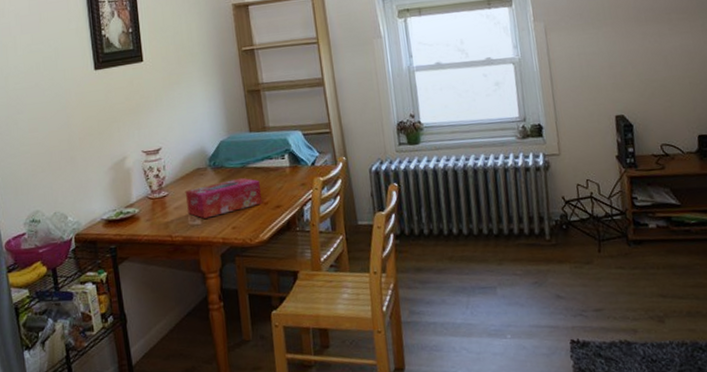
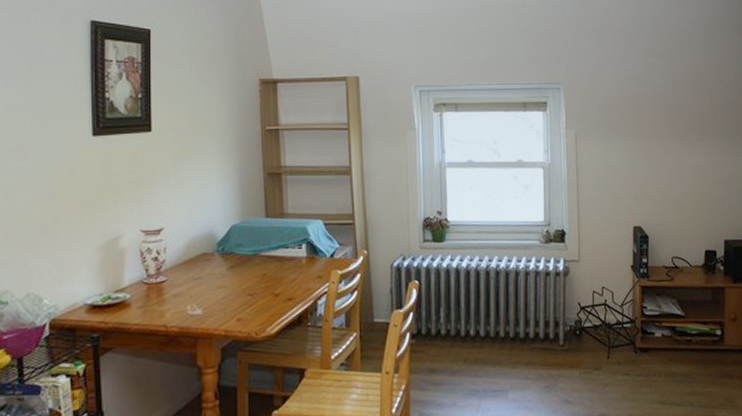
tissue box: present [186,177,263,219] -> none [188,266,274,309]

